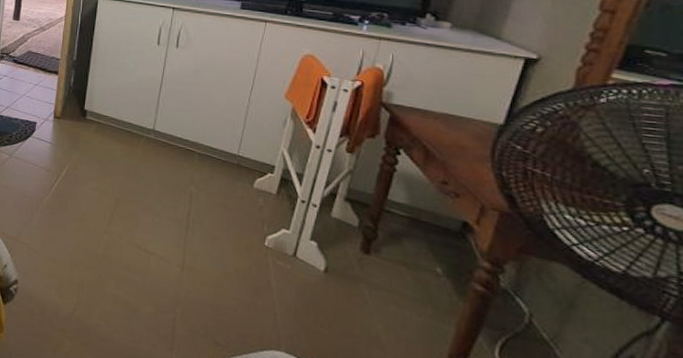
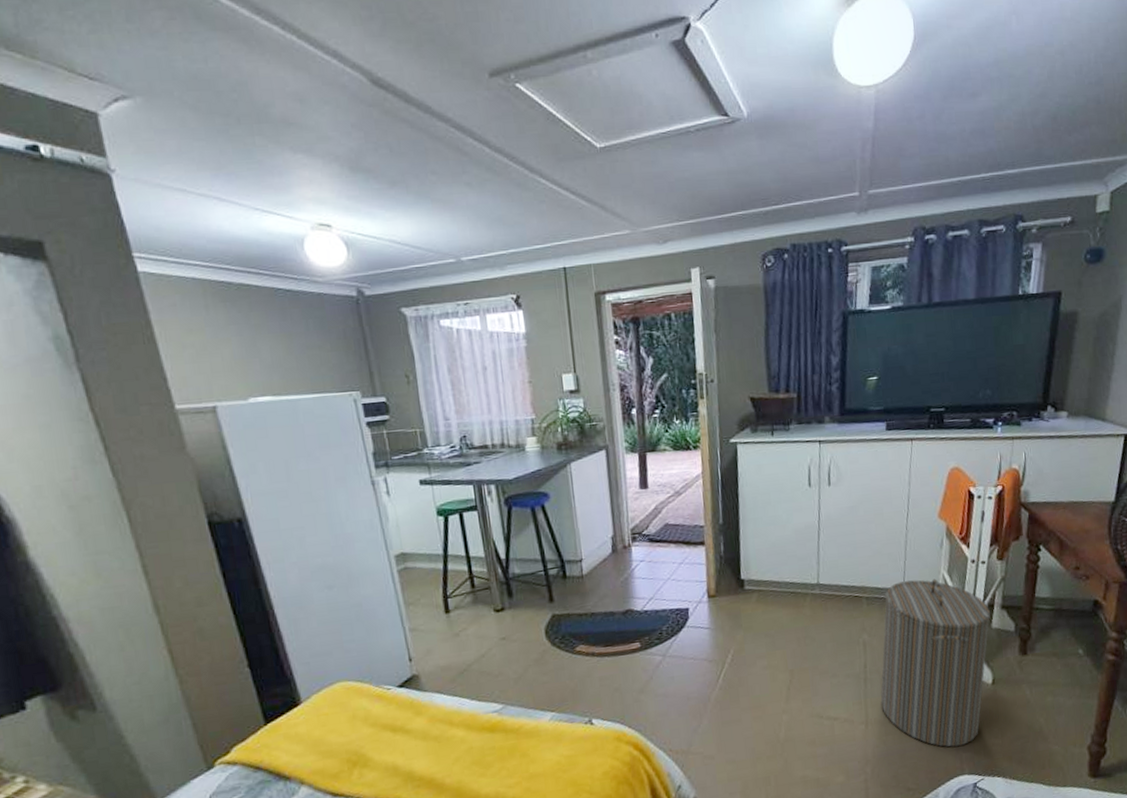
laundry hamper: none [199,147,332,322] -> present [881,579,991,747]

